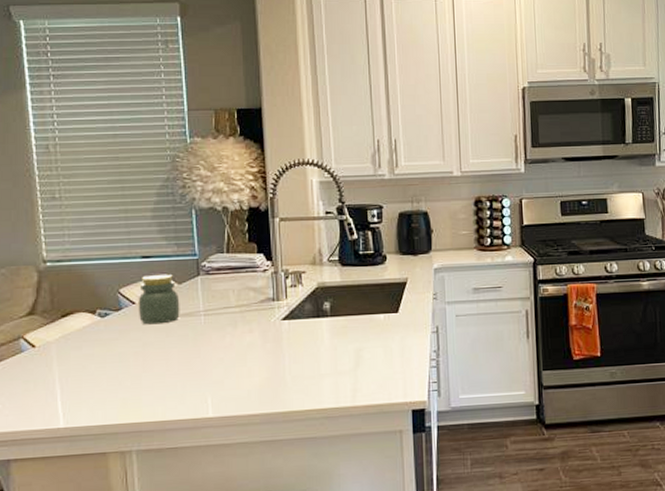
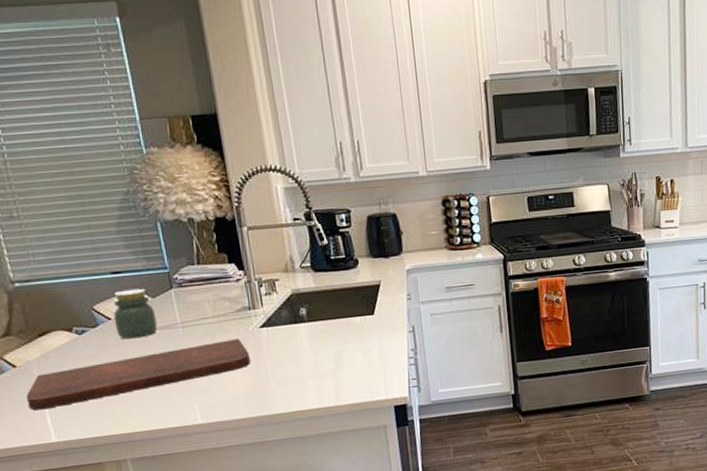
cutting board: none [41,330,268,393] -> present [26,338,250,410]

